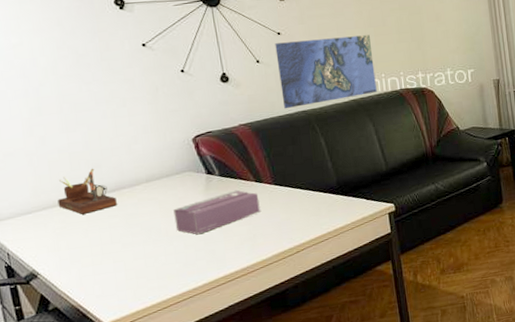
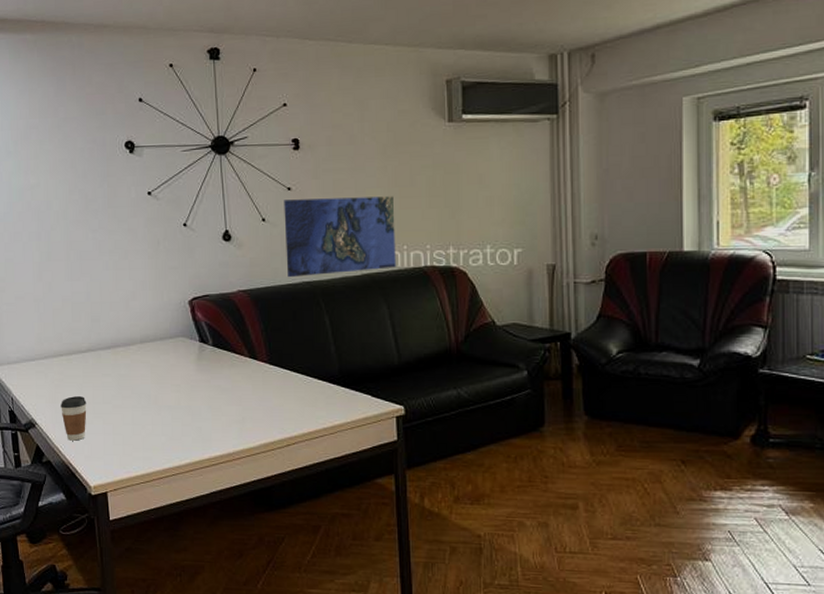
desk organizer: present [57,168,117,215] -> none [58,321,111,368]
coffee cup: none [65,240,95,285] -> present [61,396,87,441]
tissue box: present [173,189,260,235] -> none [164,364,252,408]

